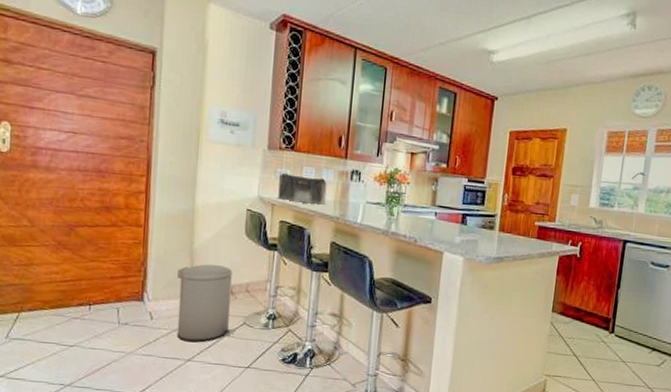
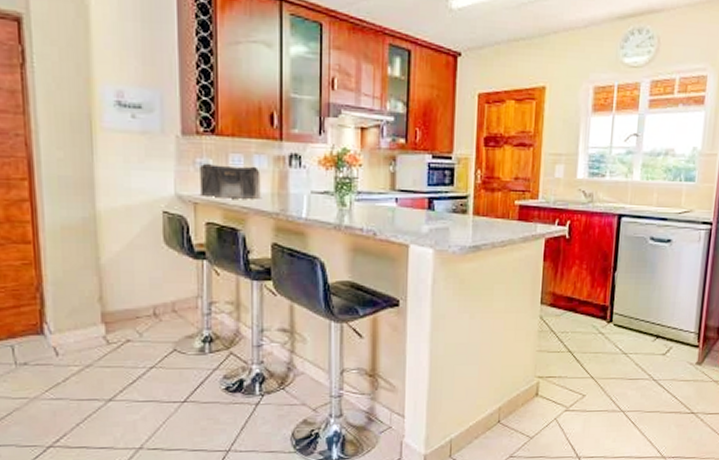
pedal bin: present [176,264,236,343] -> none [83,282,165,379]

